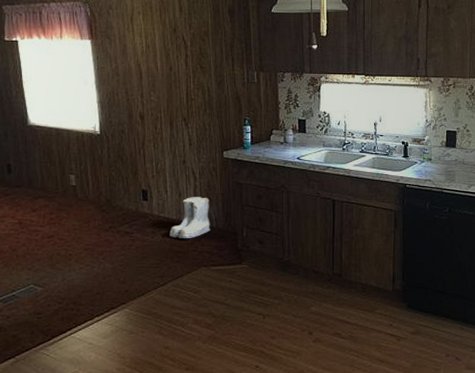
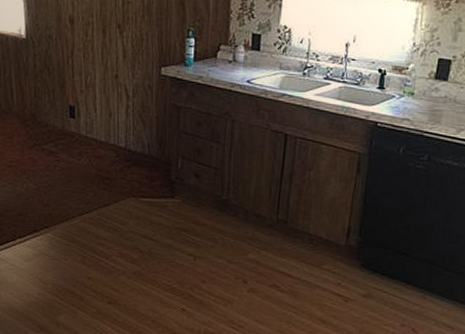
boots: present [169,197,210,238] -> none [97,118,142,164]

